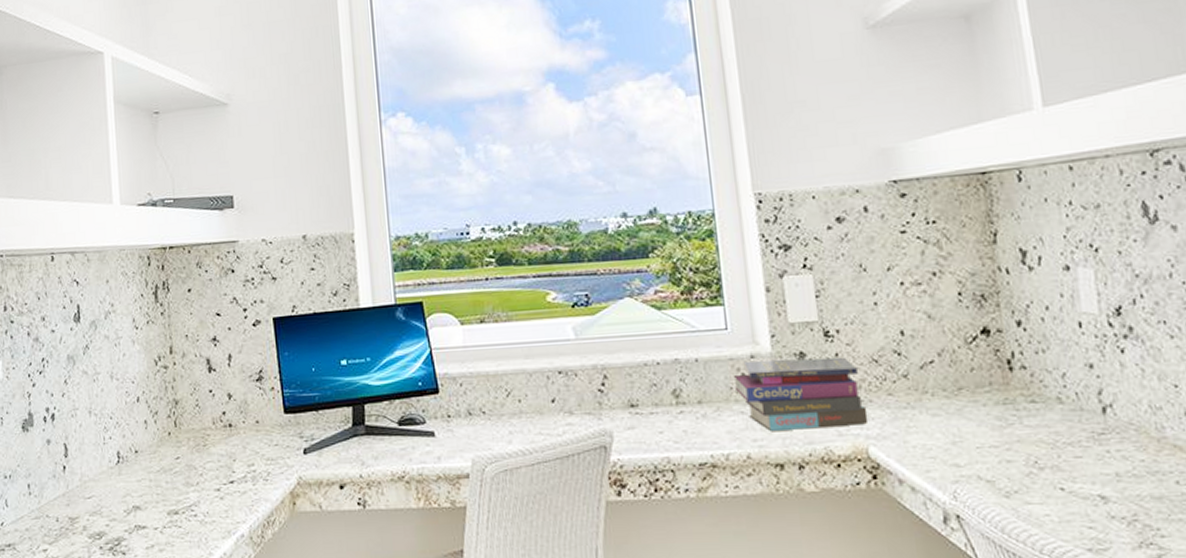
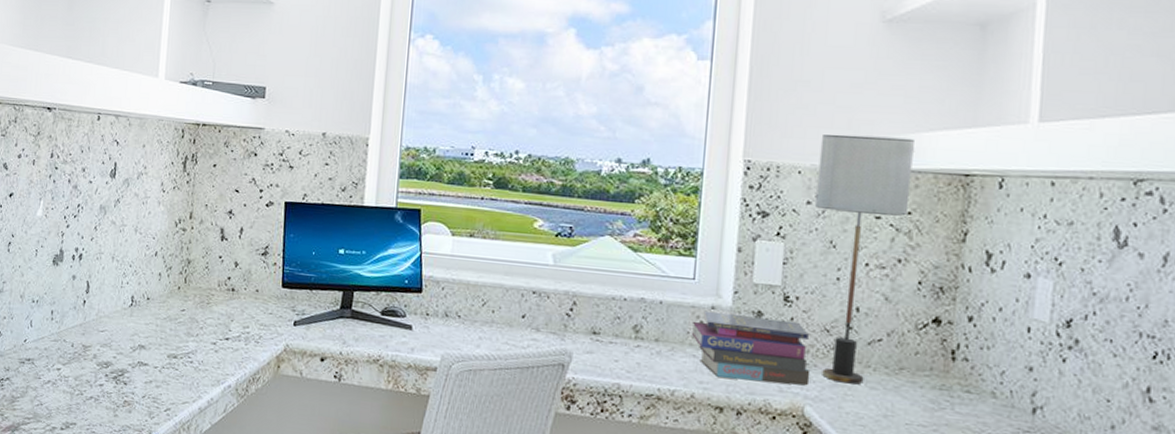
table lamp: none [828,144,931,415] -> present [815,134,914,385]

